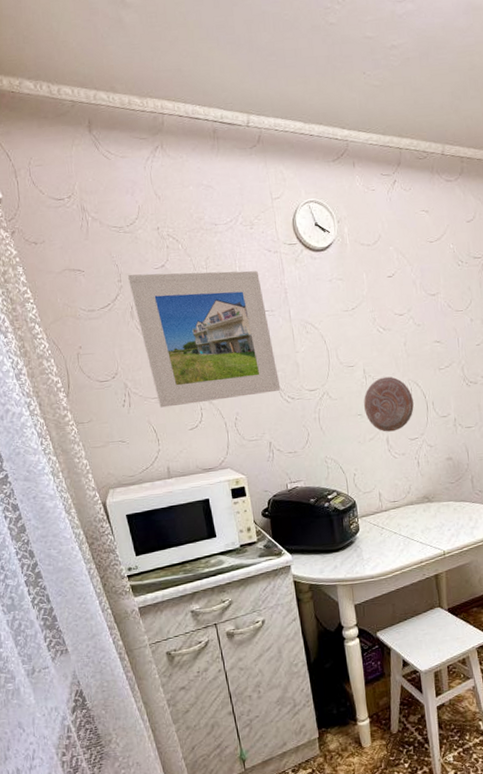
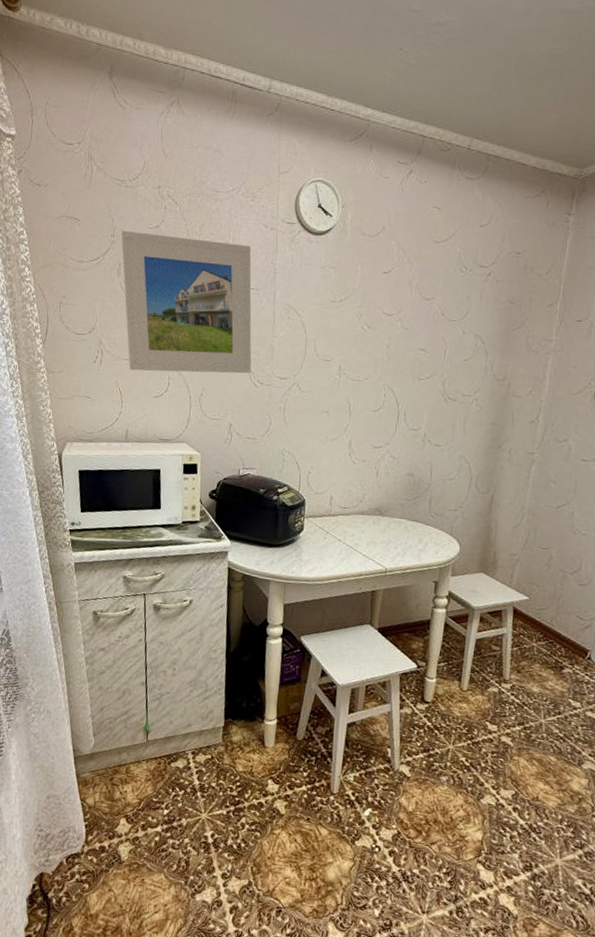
decorative plate: present [364,376,414,432] -> none [332,377,385,436]

